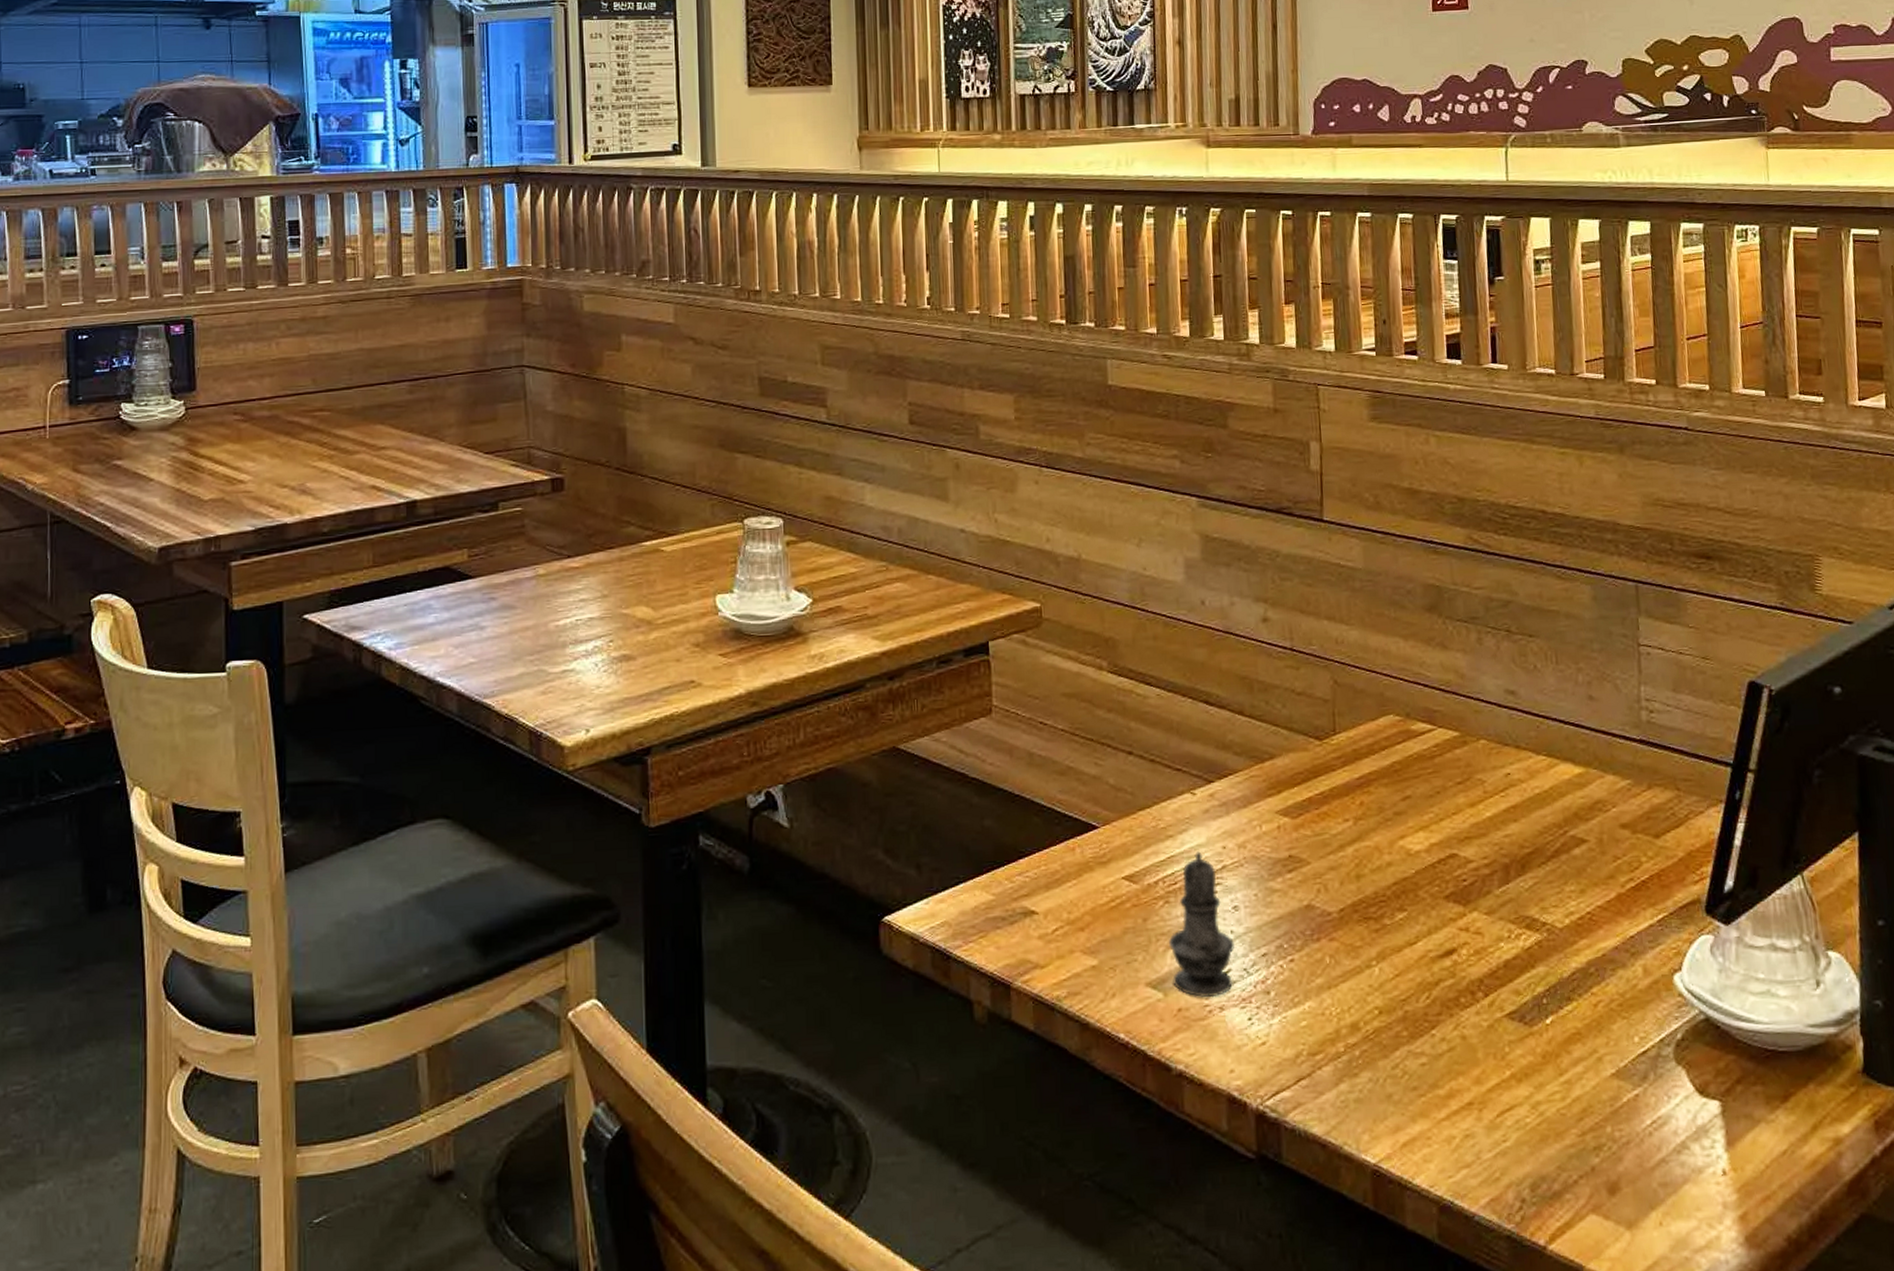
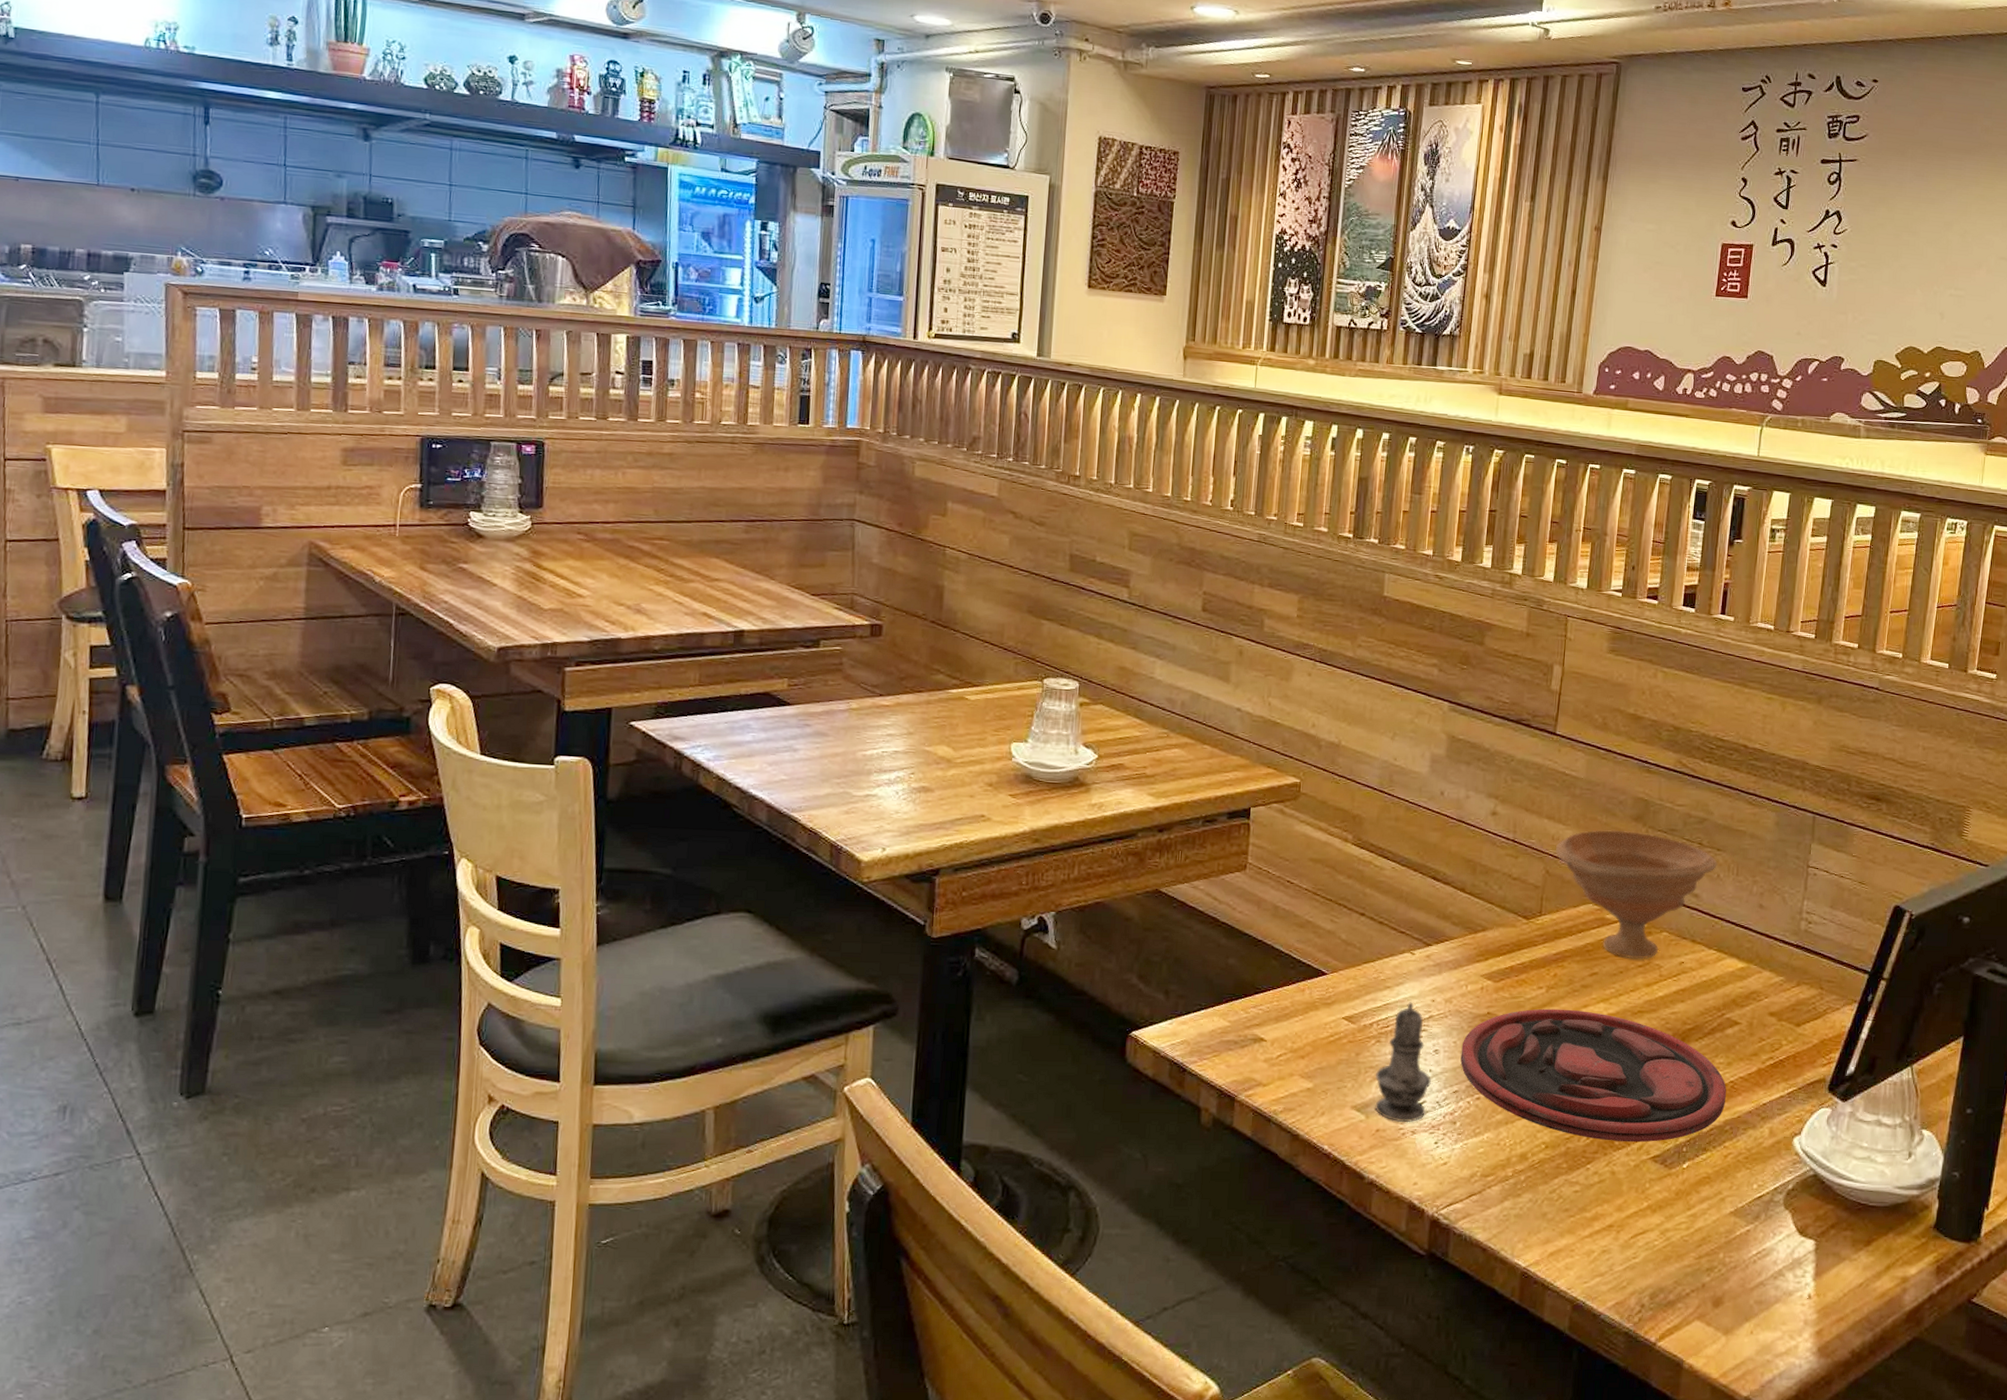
plate: none [1264,842,1585,999] -> present [1460,1008,1726,1142]
bowl: none [1341,624,1532,776] -> present [1555,829,1718,960]

